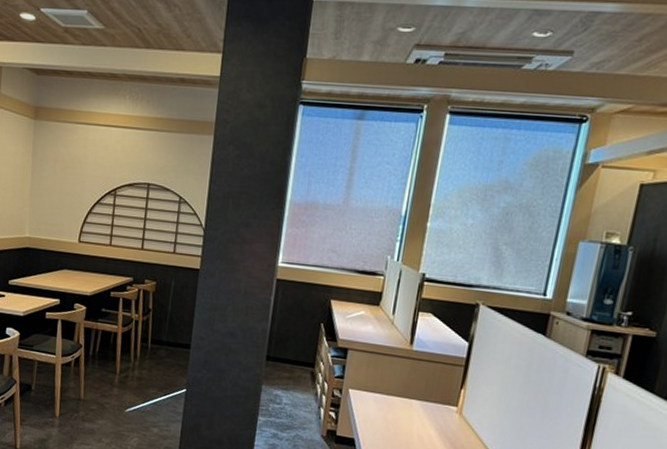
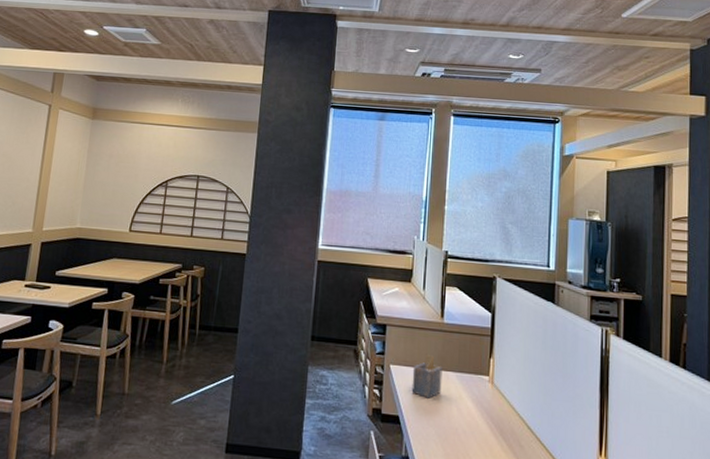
napkin holder: none [370,381,406,425] -> present [411,355,443,399]

